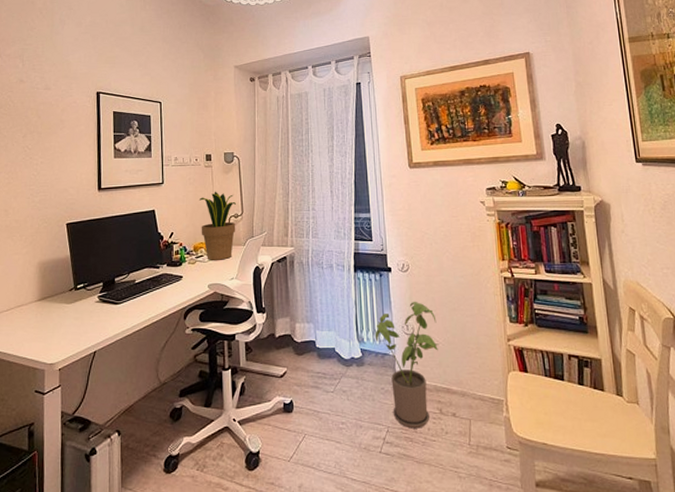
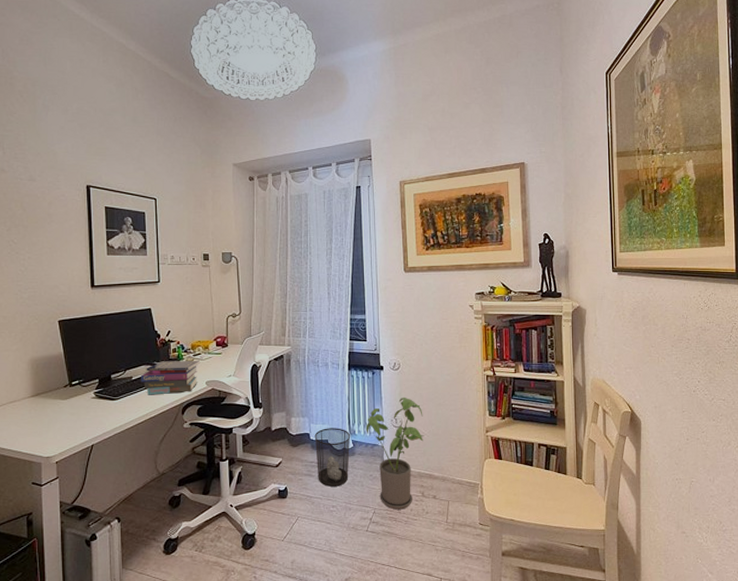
books: none [143,263,203,299] -> present [140,361,201,395]
potted plant: present [199,191,236,260] -> none [196,291,234,358]
waste bin: none [320,335,359,401] -> present [314,428,351,487]

